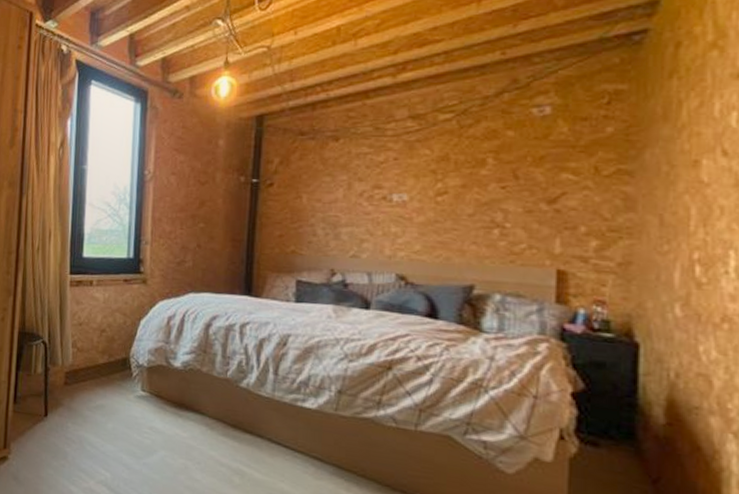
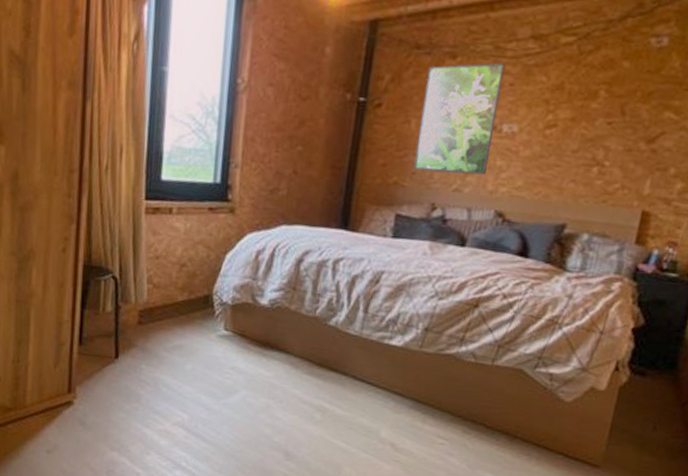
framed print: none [309,141,387,242] -> present [413,62,506,176]

